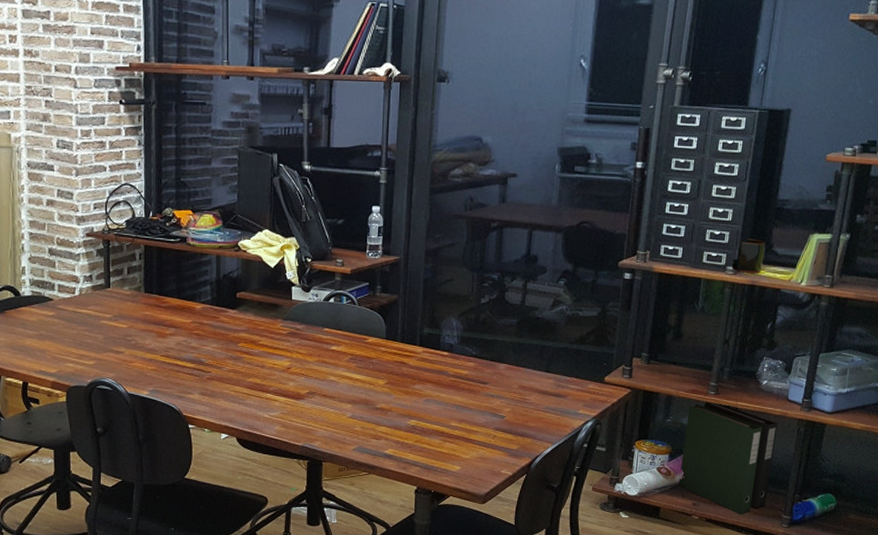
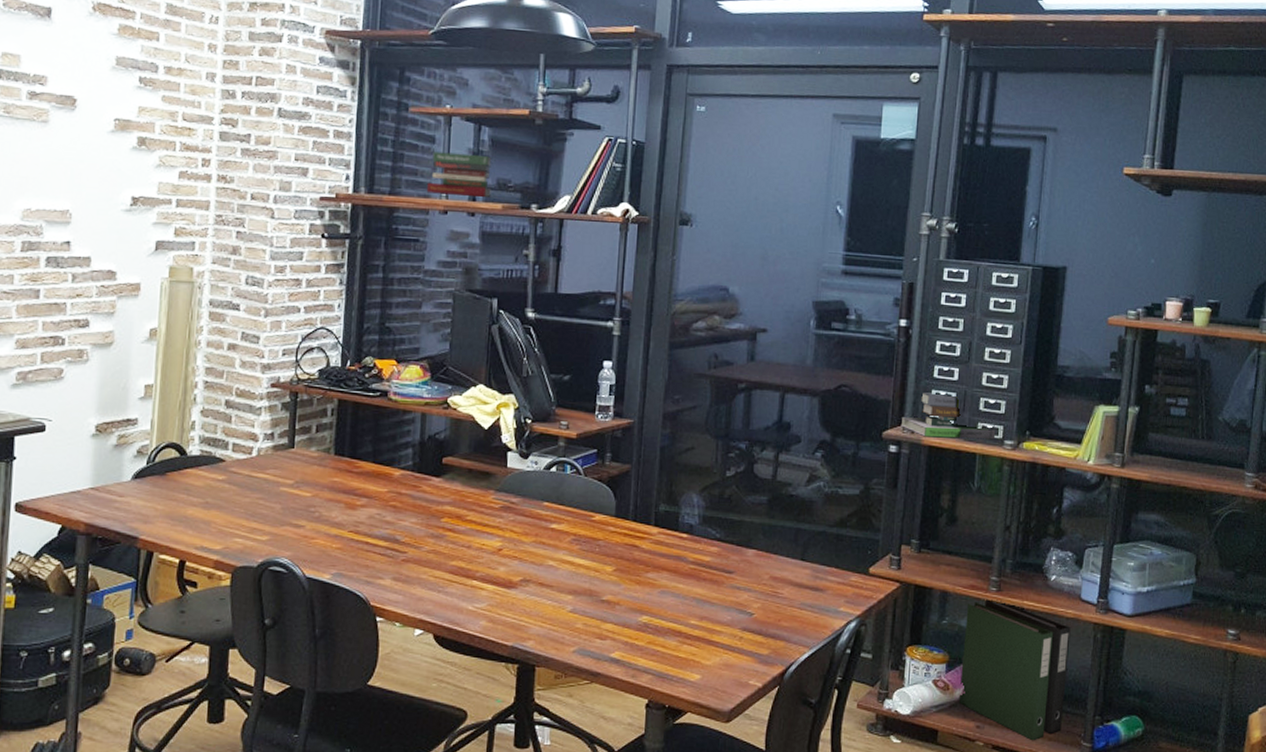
books: none [209,21,267,63] -> present [426,151,492,198]
books: none [634,226,720,266] -> present [900,392,996,440]
mug: present [731,239,766,273] -> none [1010,409,1047,449]

